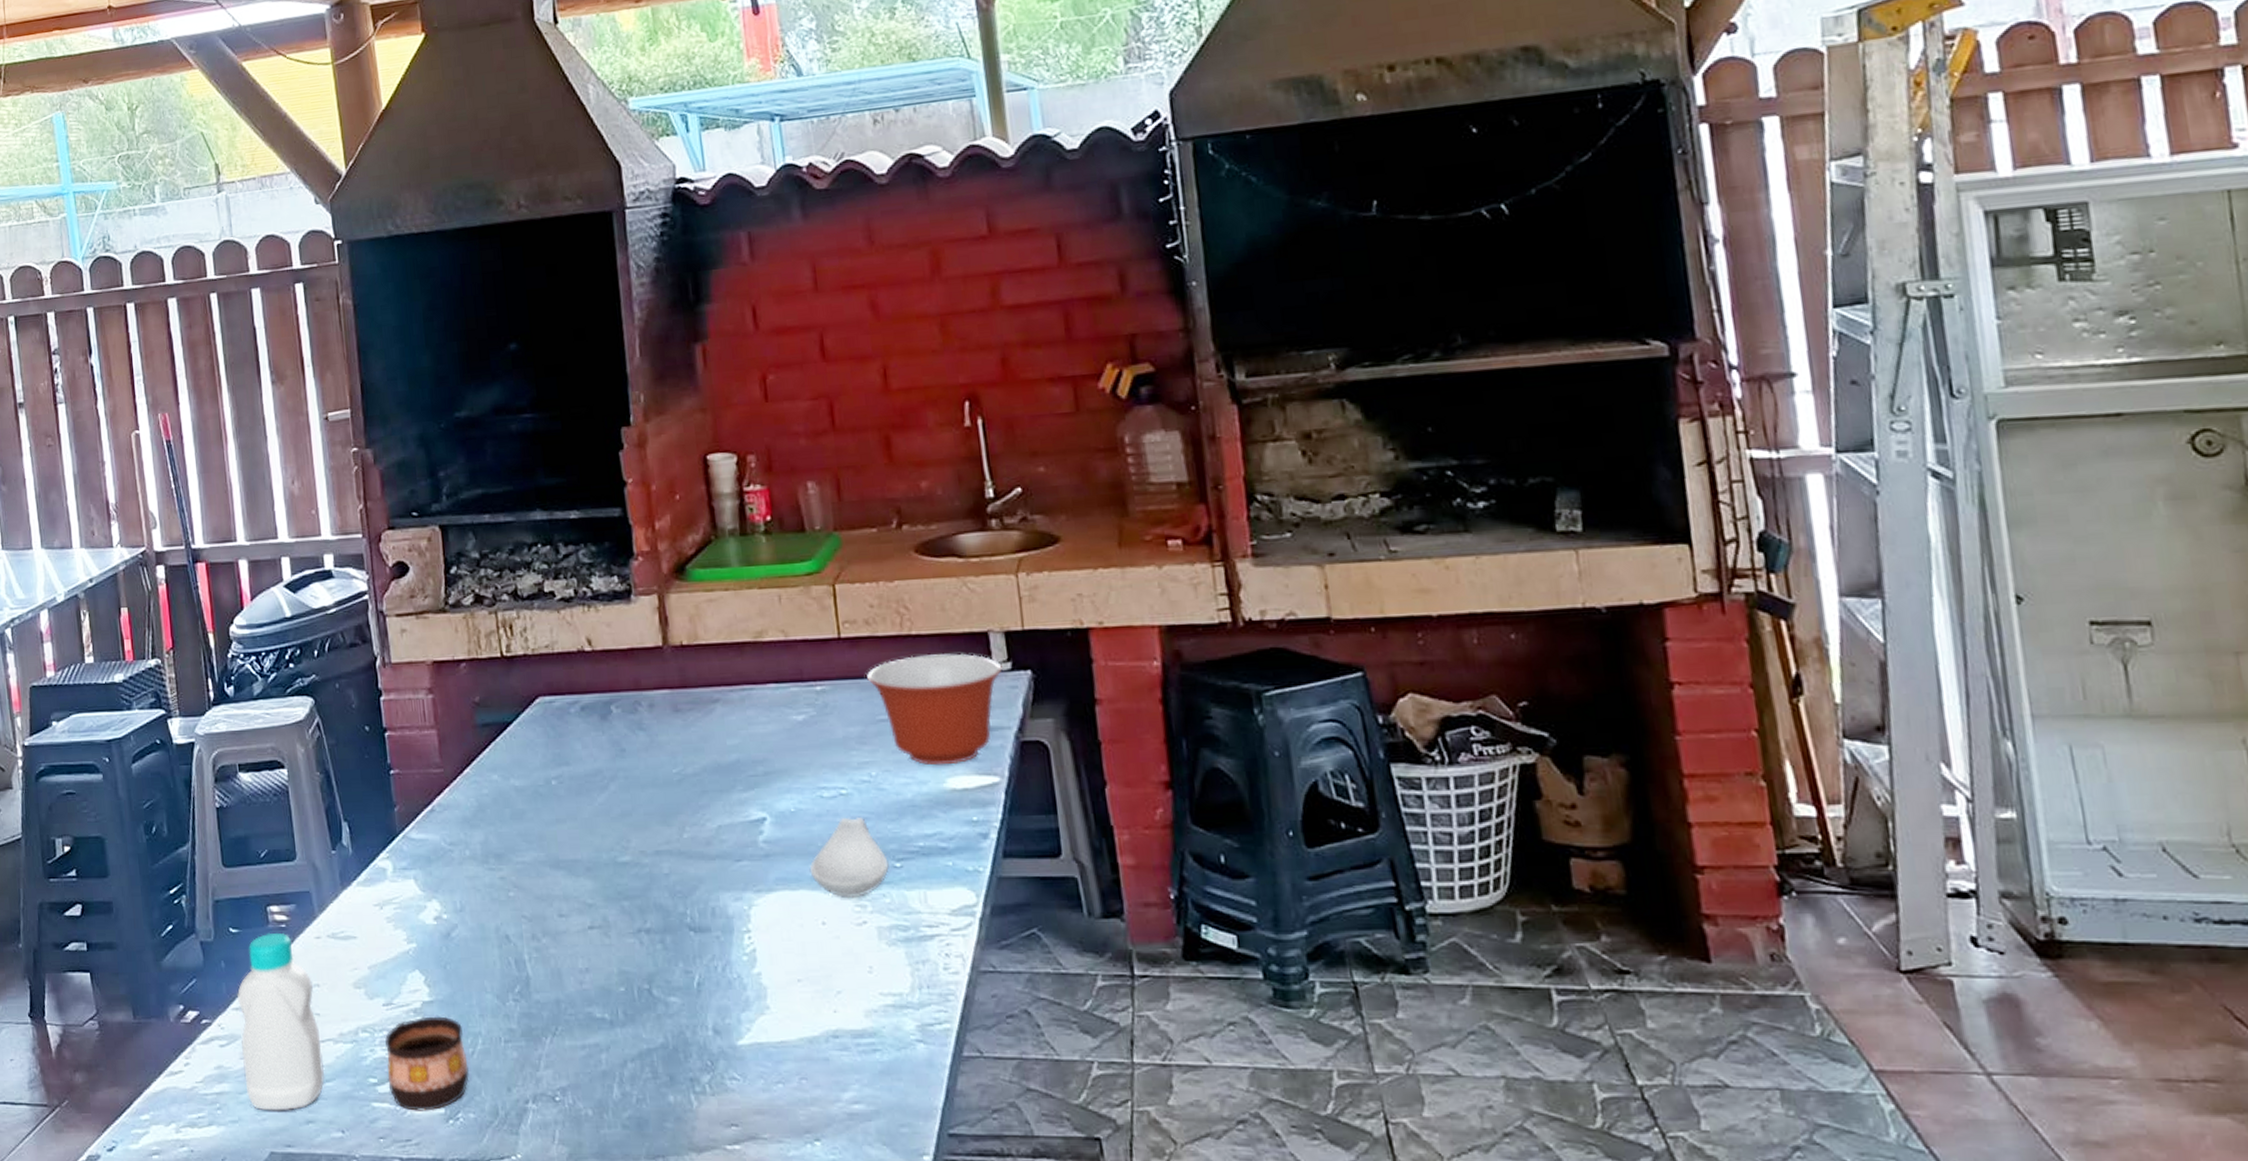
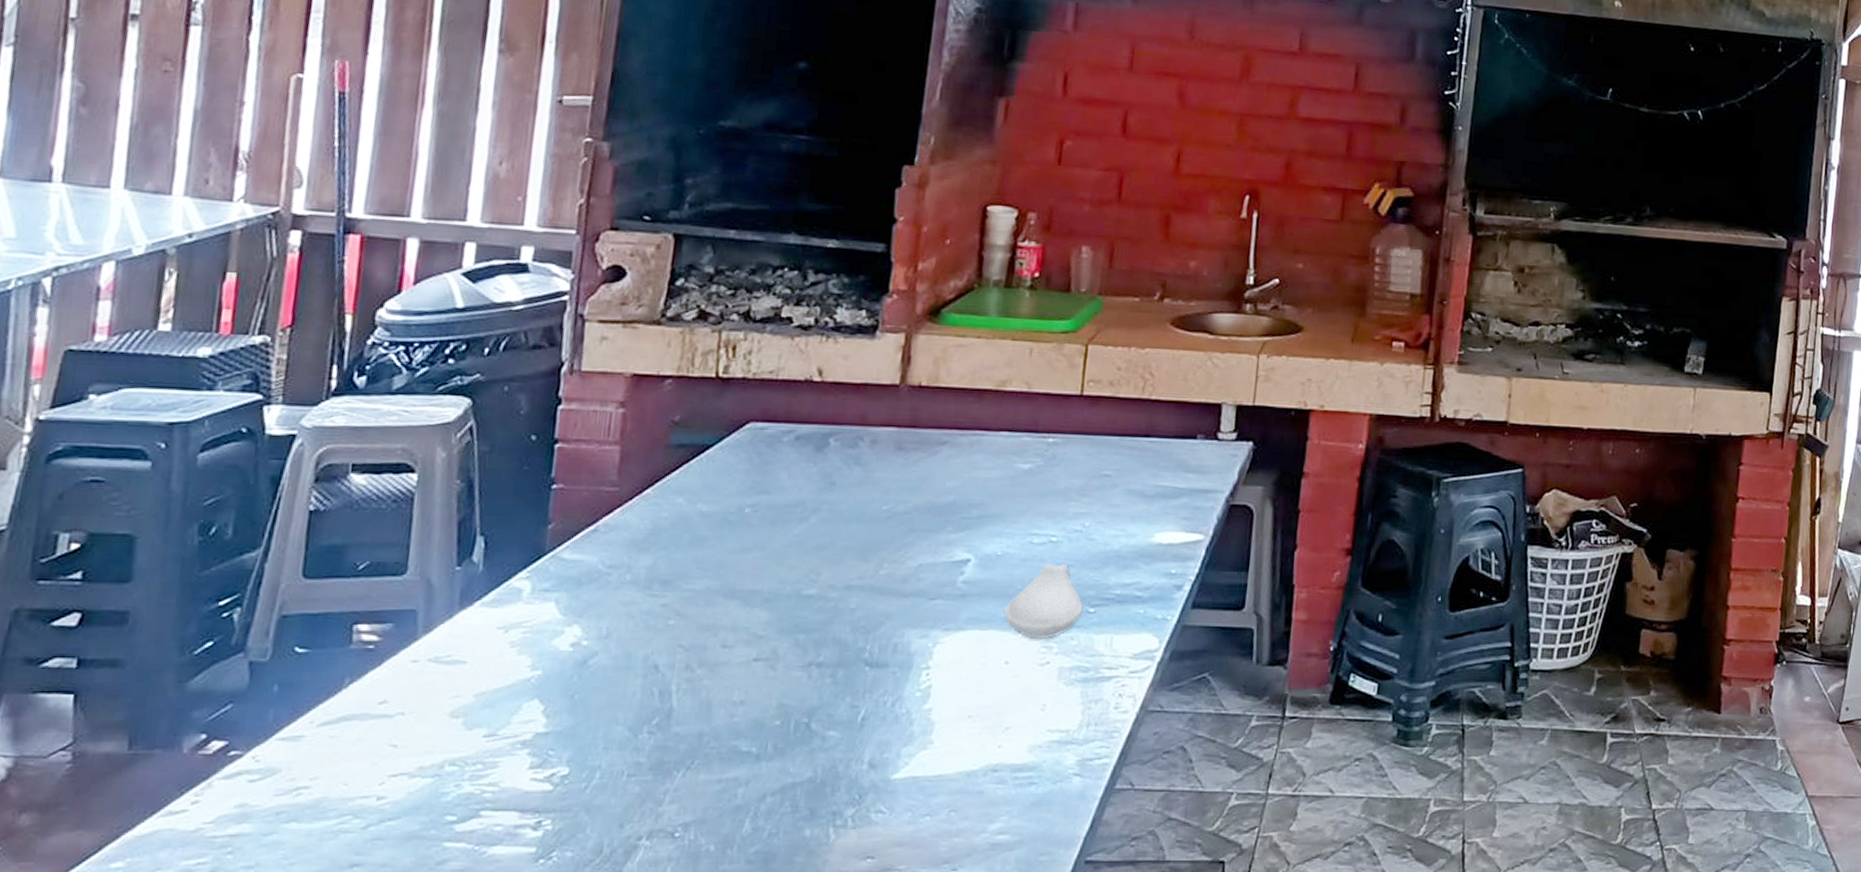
bottle: present [237,932,325,1111] -> none [274,654,396,854]
cup: present [385,1016,469,1111] -> none [470,748,579,851]
mixing bowl: present [867,653,1003,766] -> none [1100,418,1228,521]

